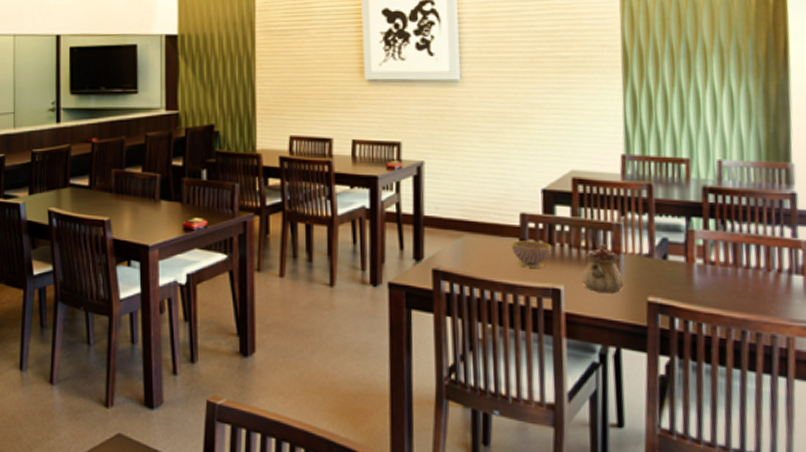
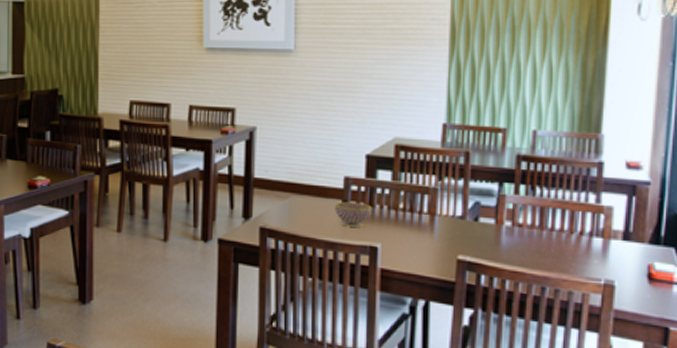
teapot: present [582,244,624,294] -> none [398,206,437,252]

